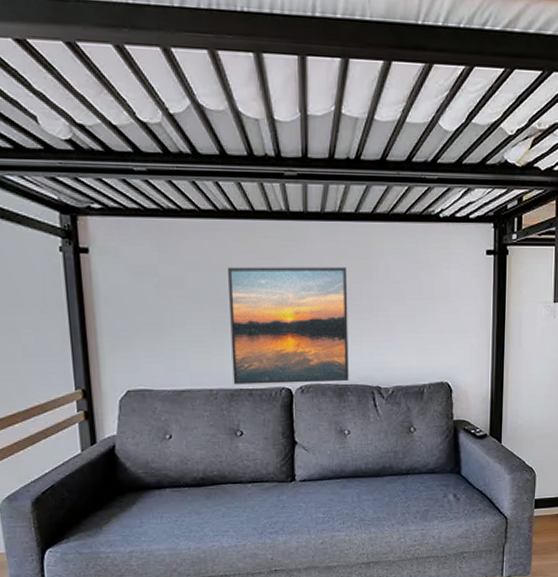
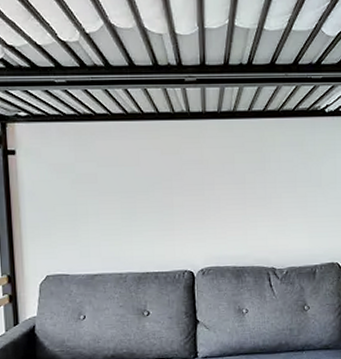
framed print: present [228,267,349,385] -> none [136,160,246,269]

